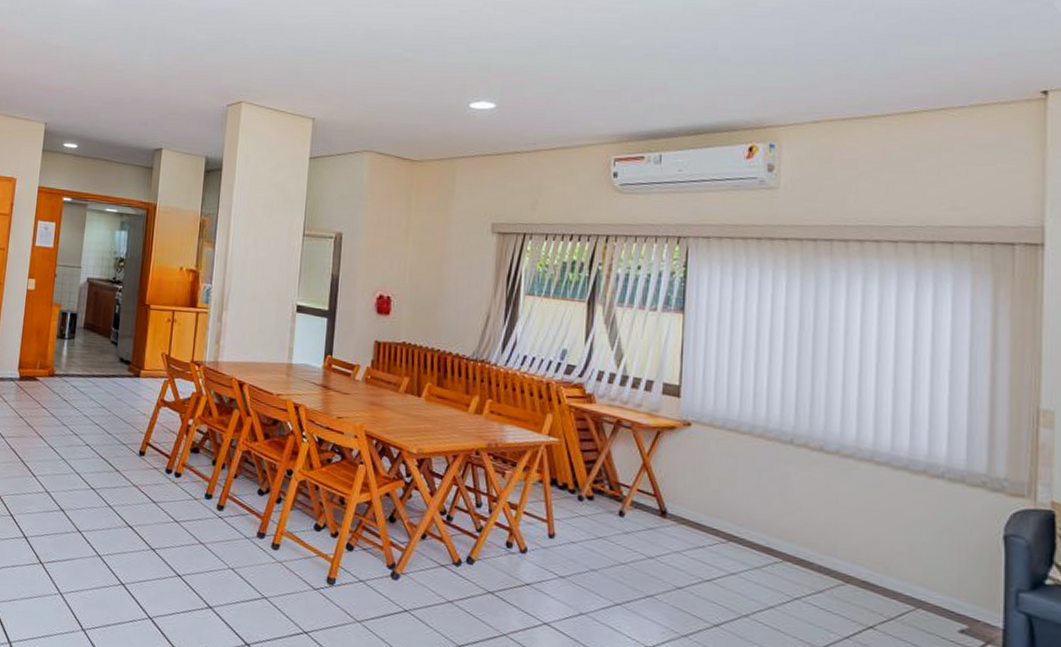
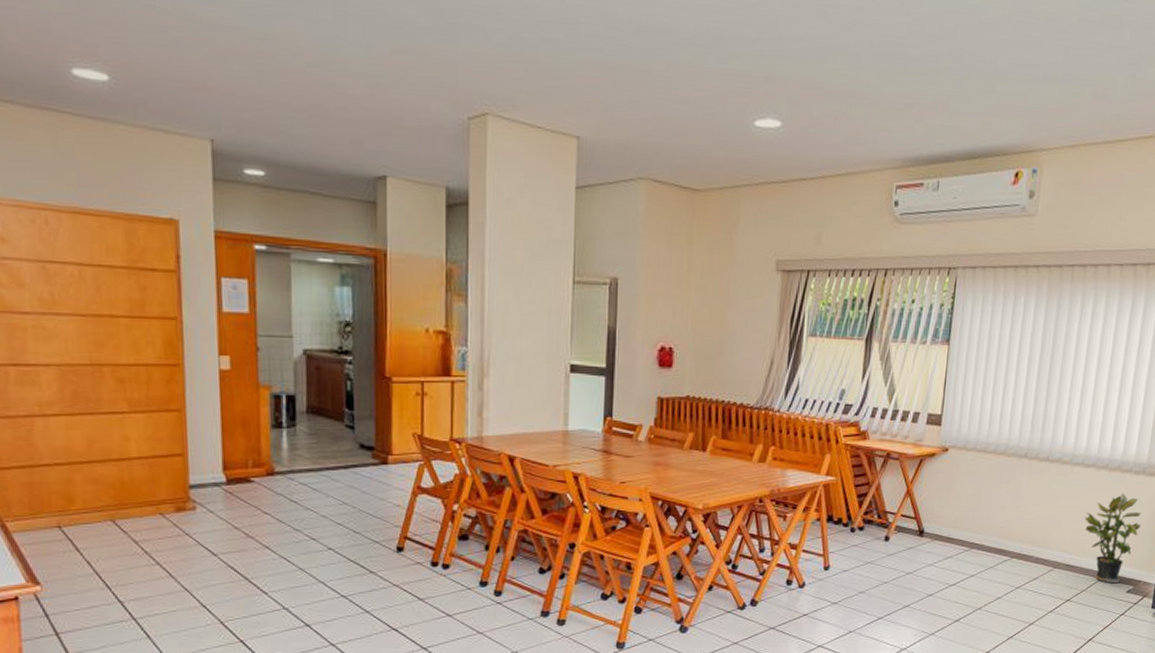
potted plant: none [882,502,969,618] -> present [1084,492,1142,584]

